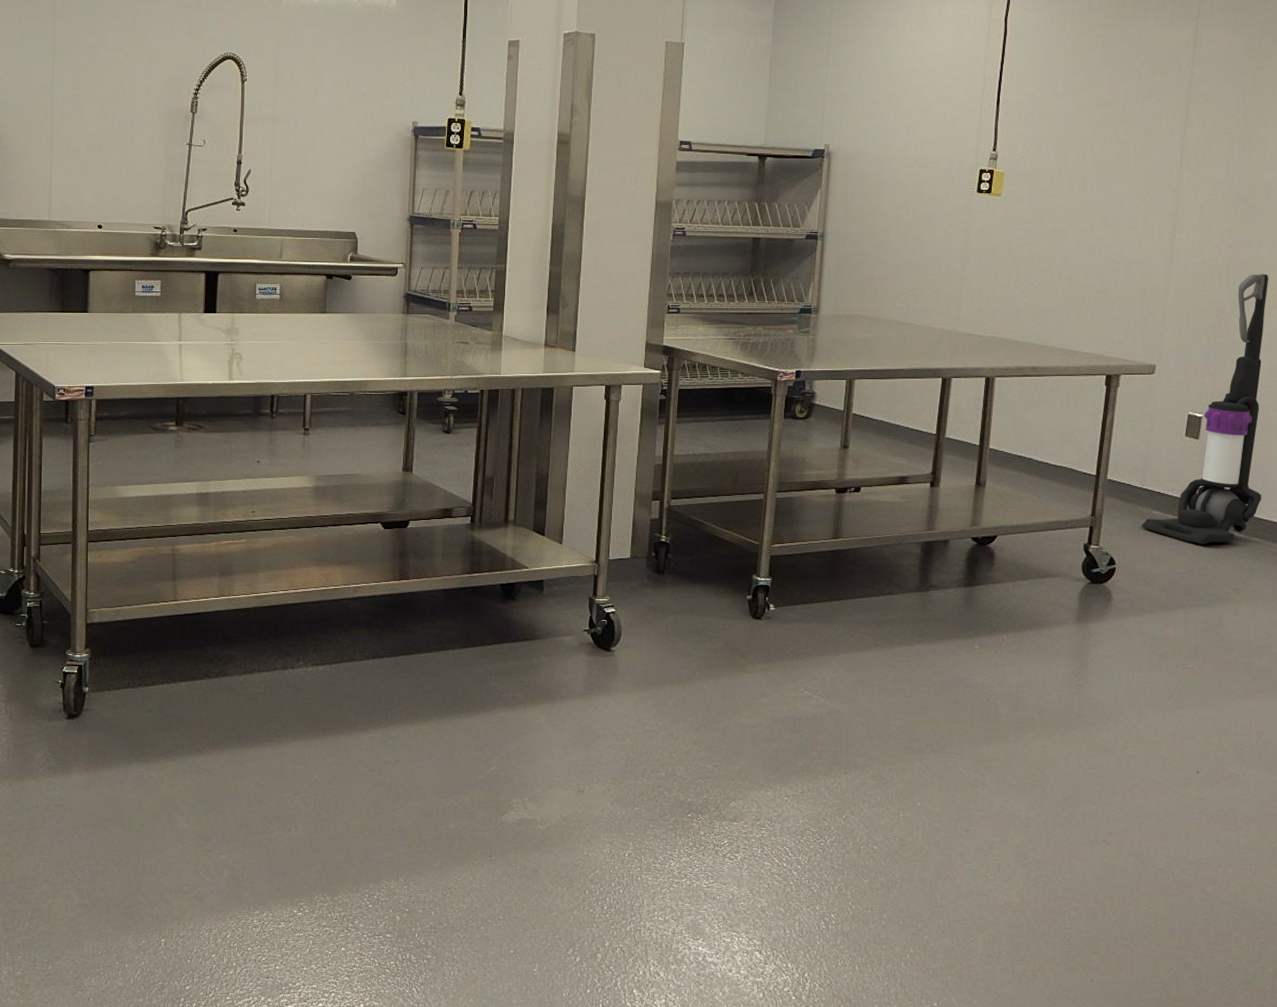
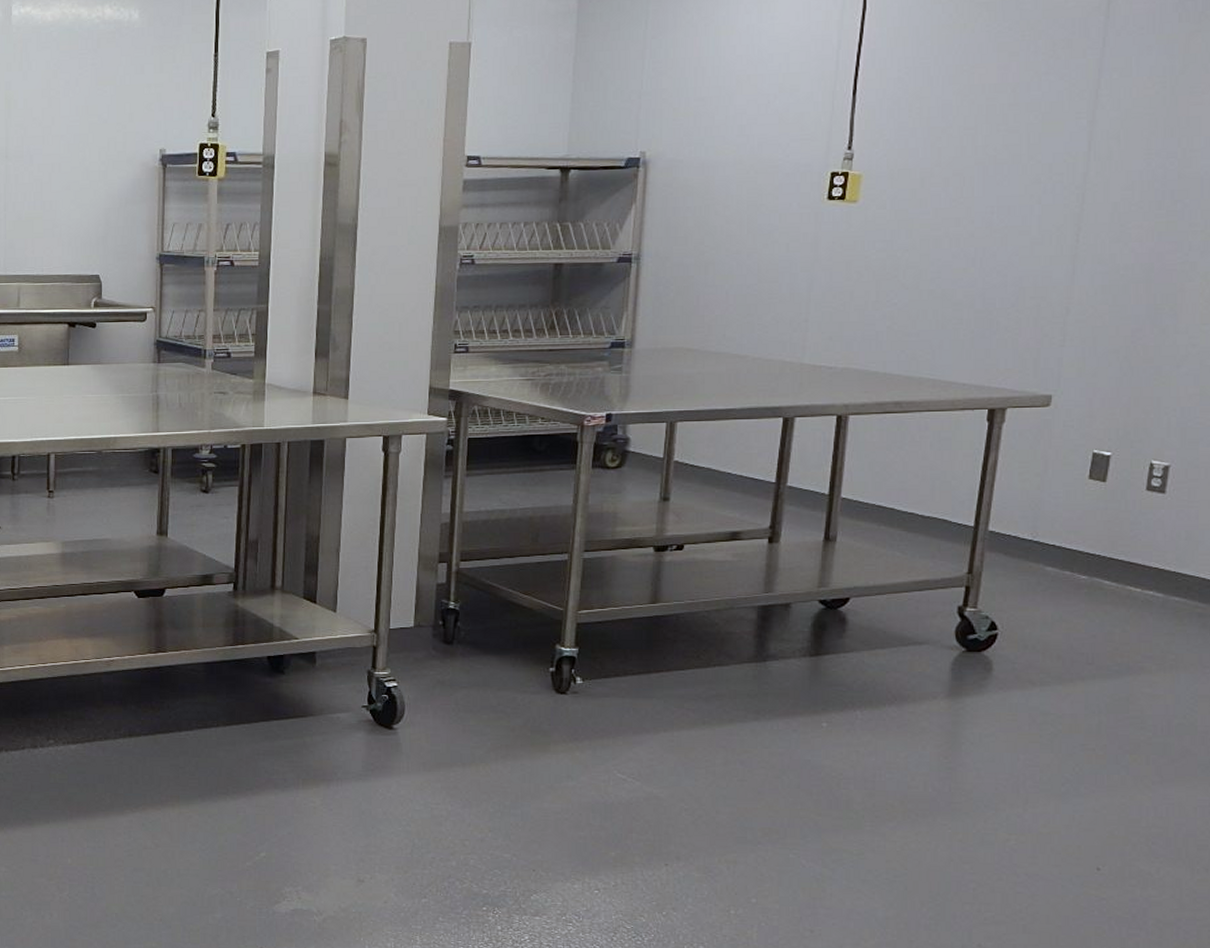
vacuum cleaner: present [1142,274,1269,545] -> none [1032,282,1201,606]

